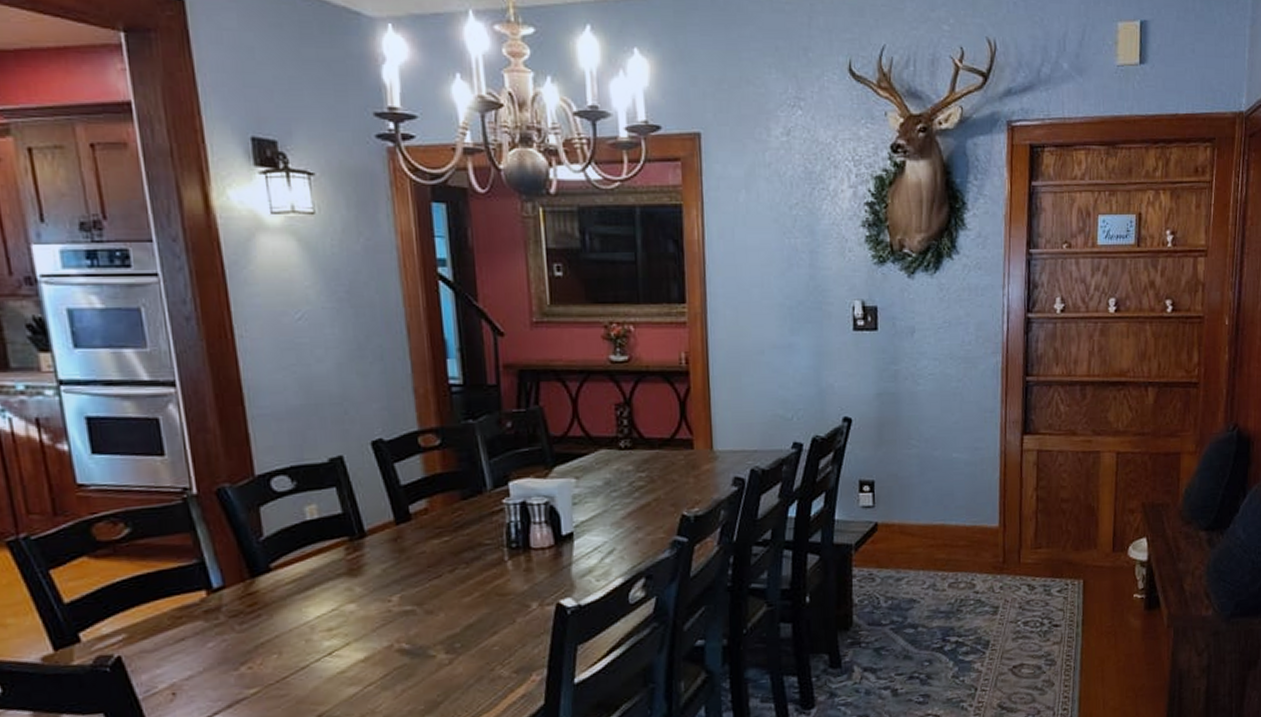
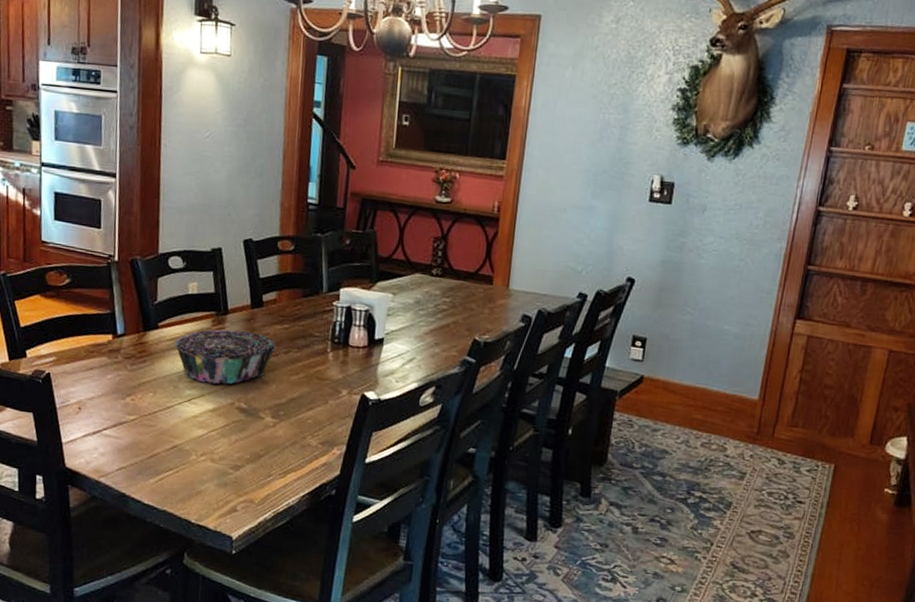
decorative bowl: none [298,554,438,629] -> present [175,329,277,385]

